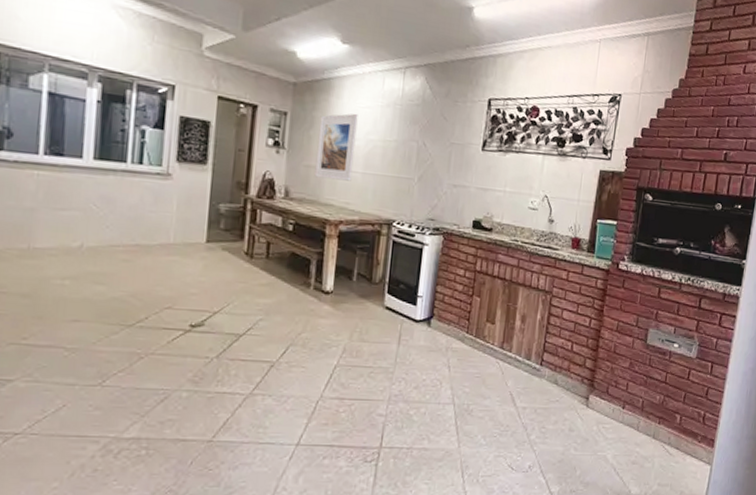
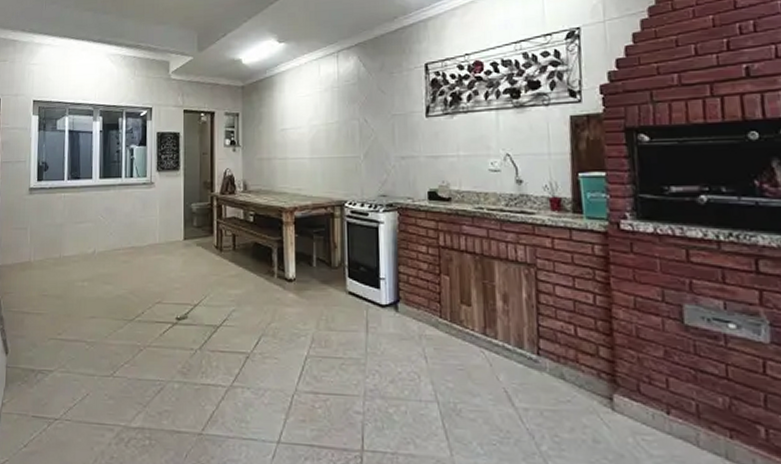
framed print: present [314,113,358,181] -> none [267,103,301,169]

